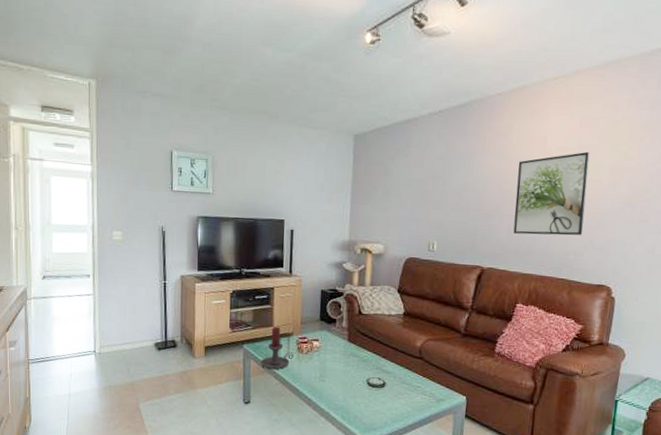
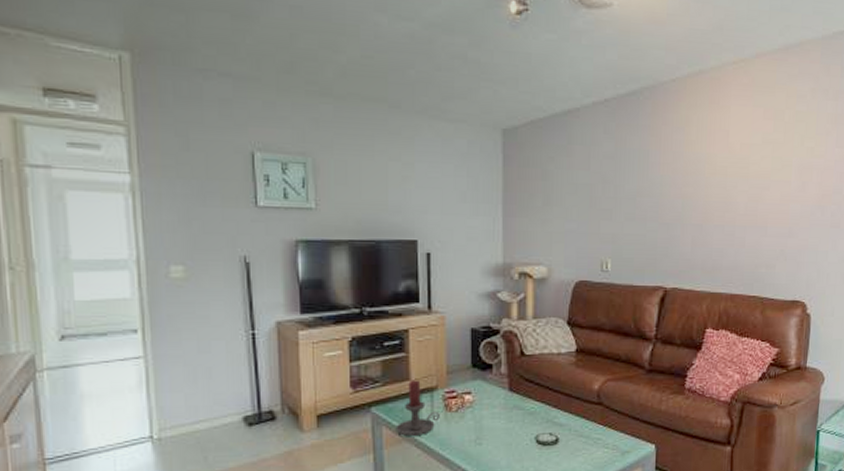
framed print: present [513,151,590,236] -> none [697,147,776,246]

